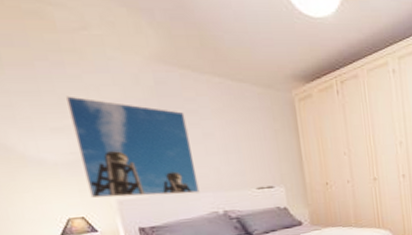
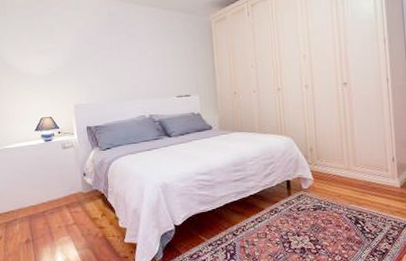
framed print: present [66,96,200,198] -> none [50,27,133,103]

